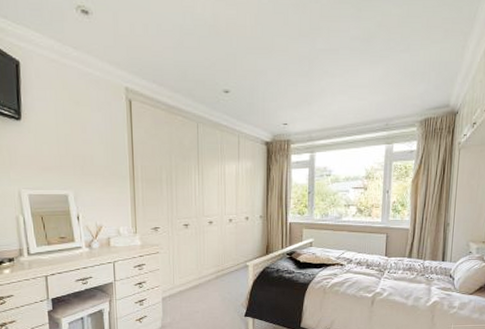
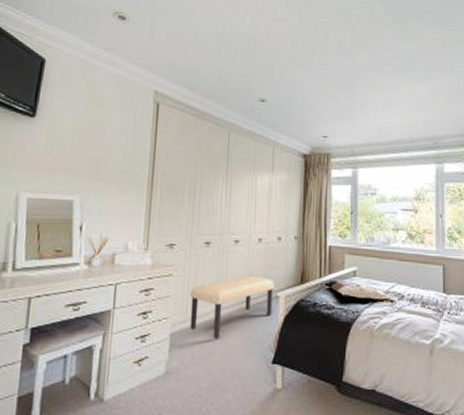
bench: none [175,250,244,300] -> present [189,275,275,338]

